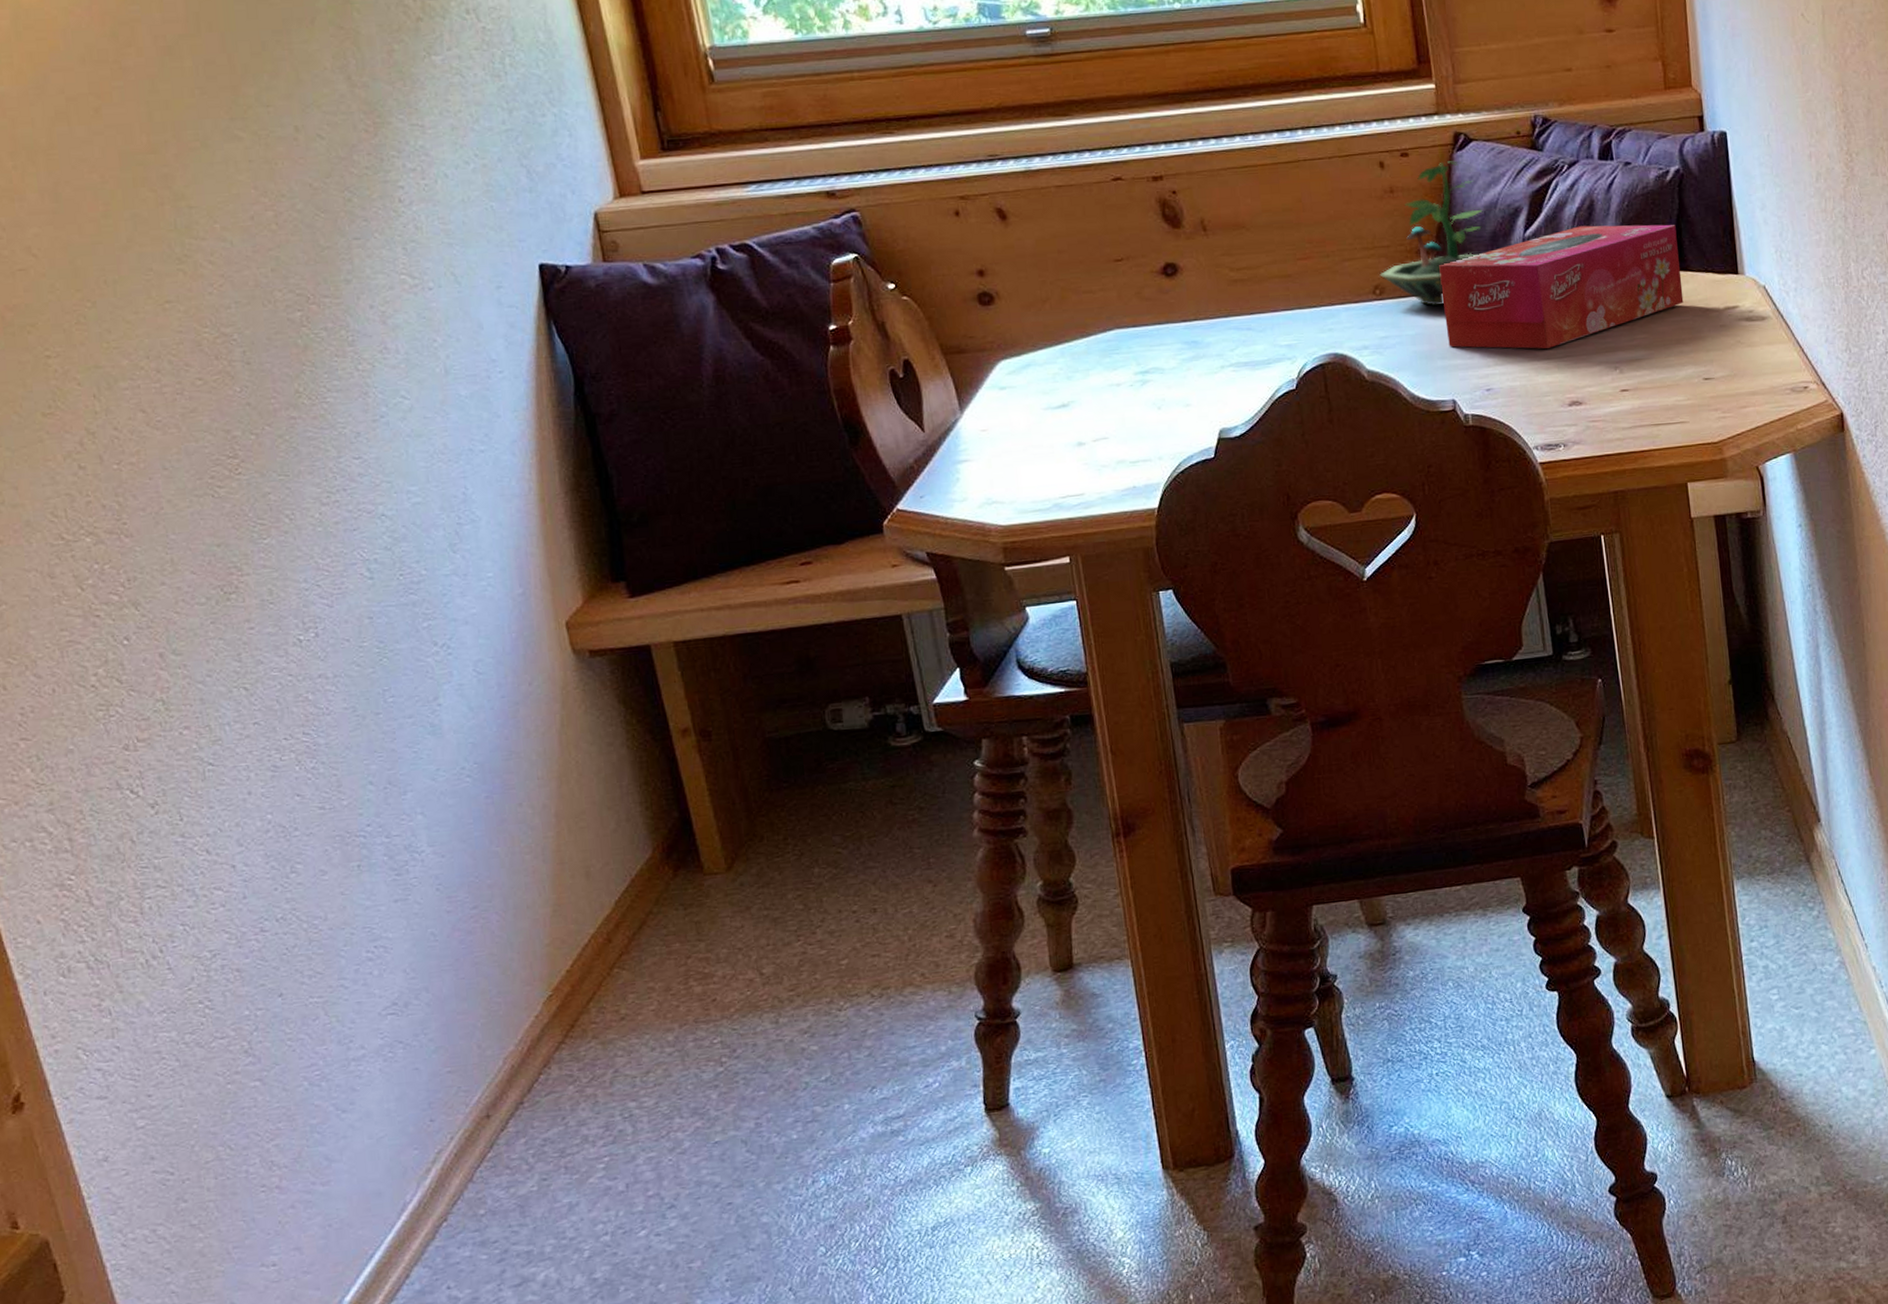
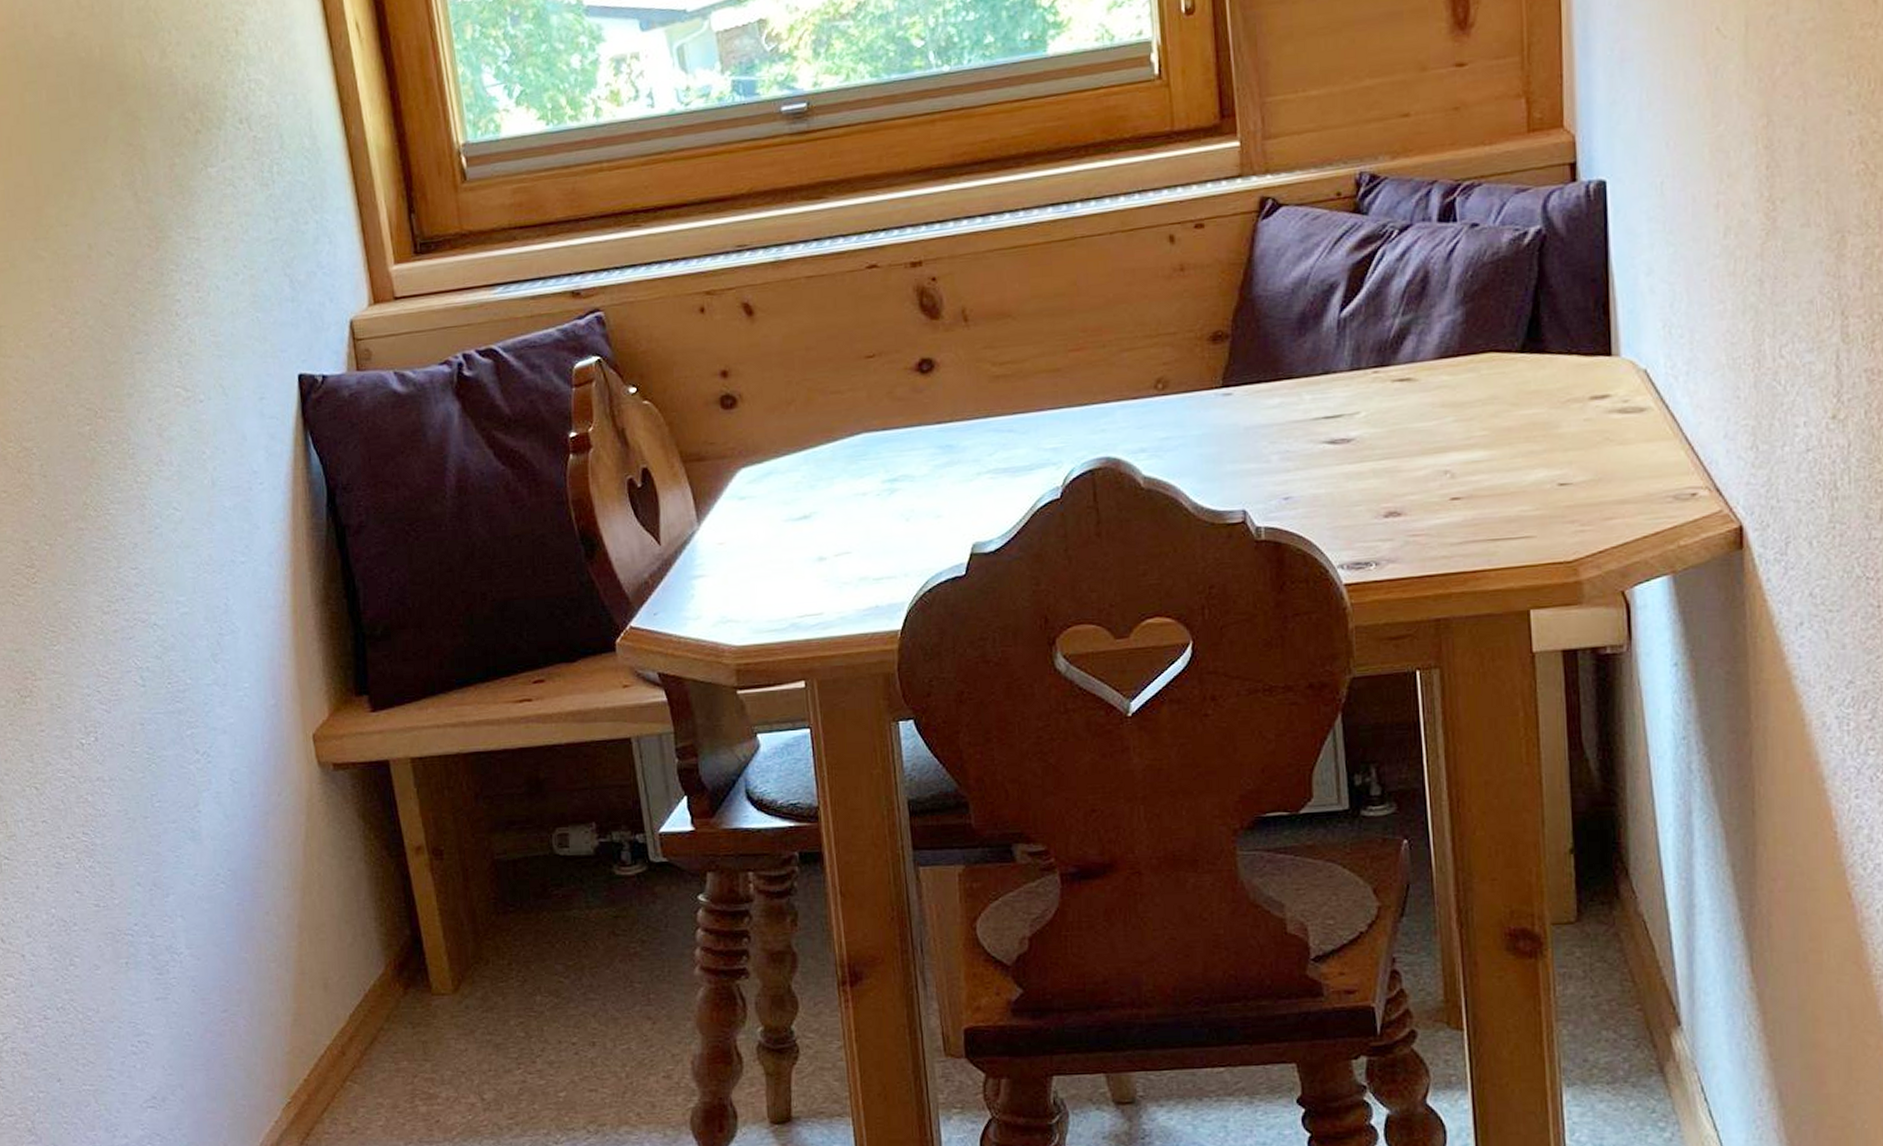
terrarium: present [1379,161,1483,306] -> none [1163,230,1290,401]
tissue box: present [1439,224,1684,349] -> none [1234,297,1538,451]

